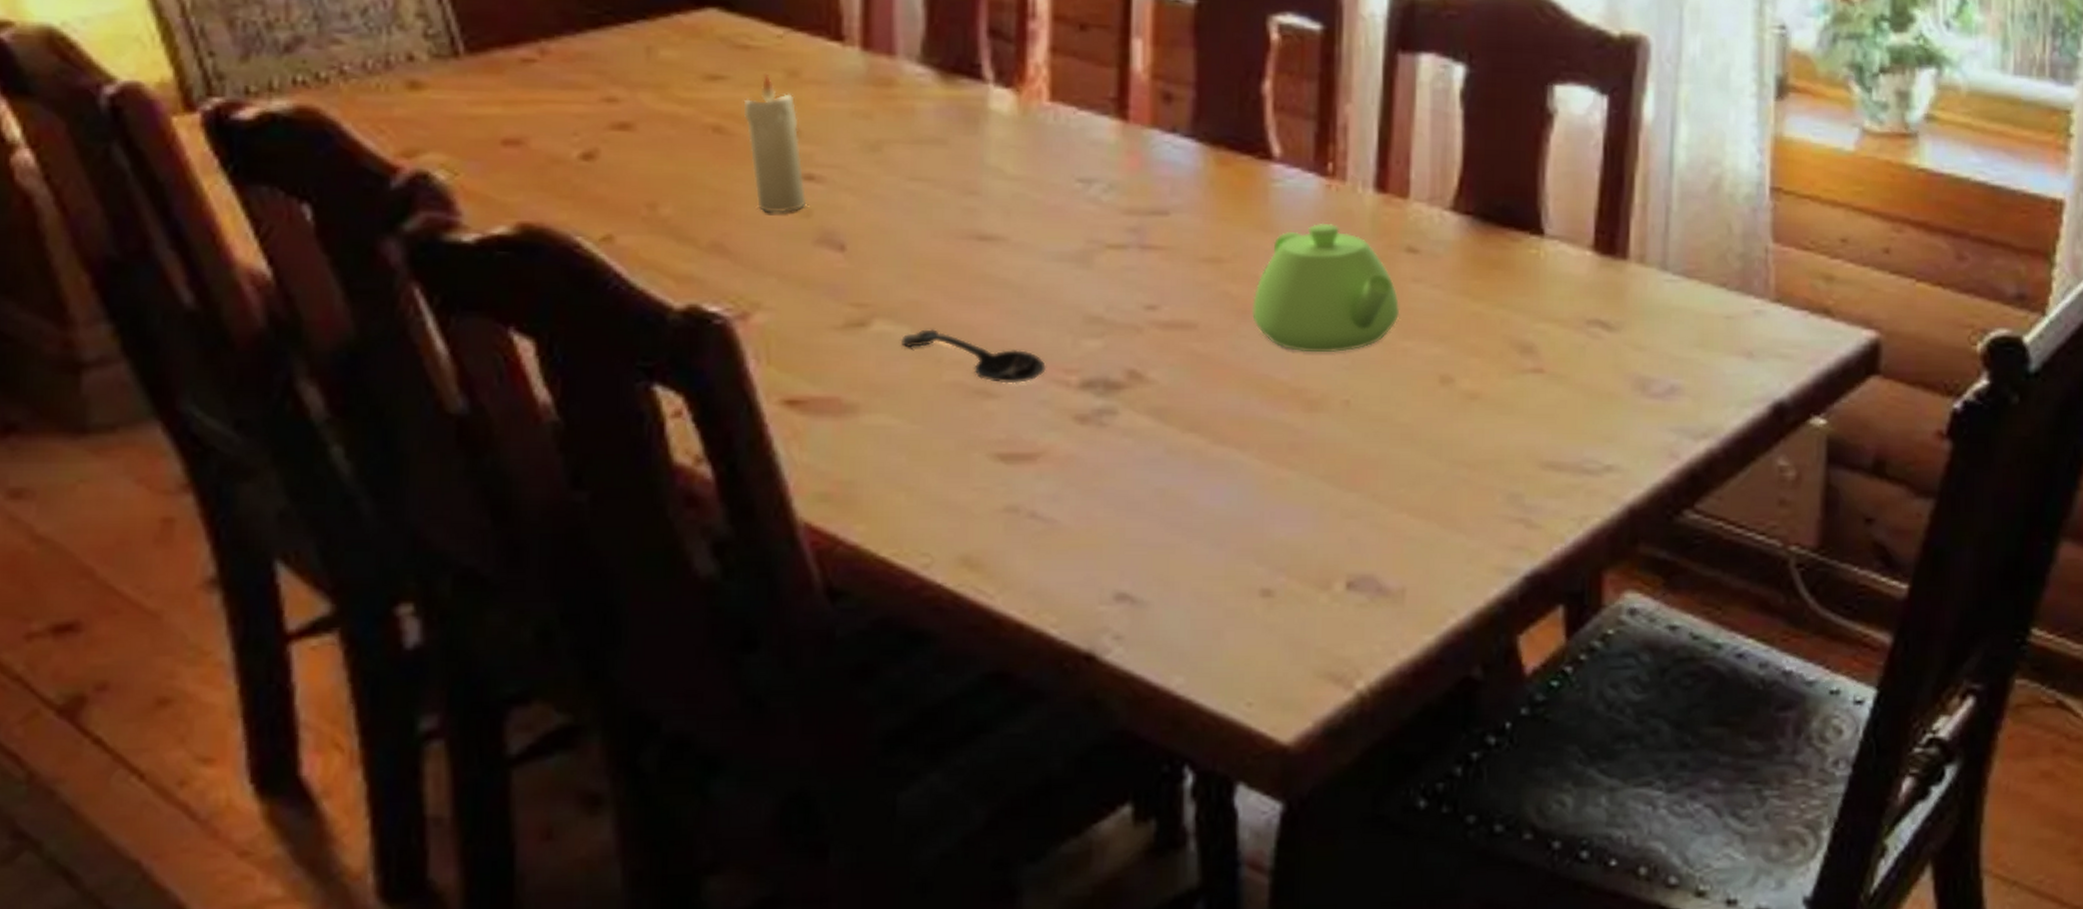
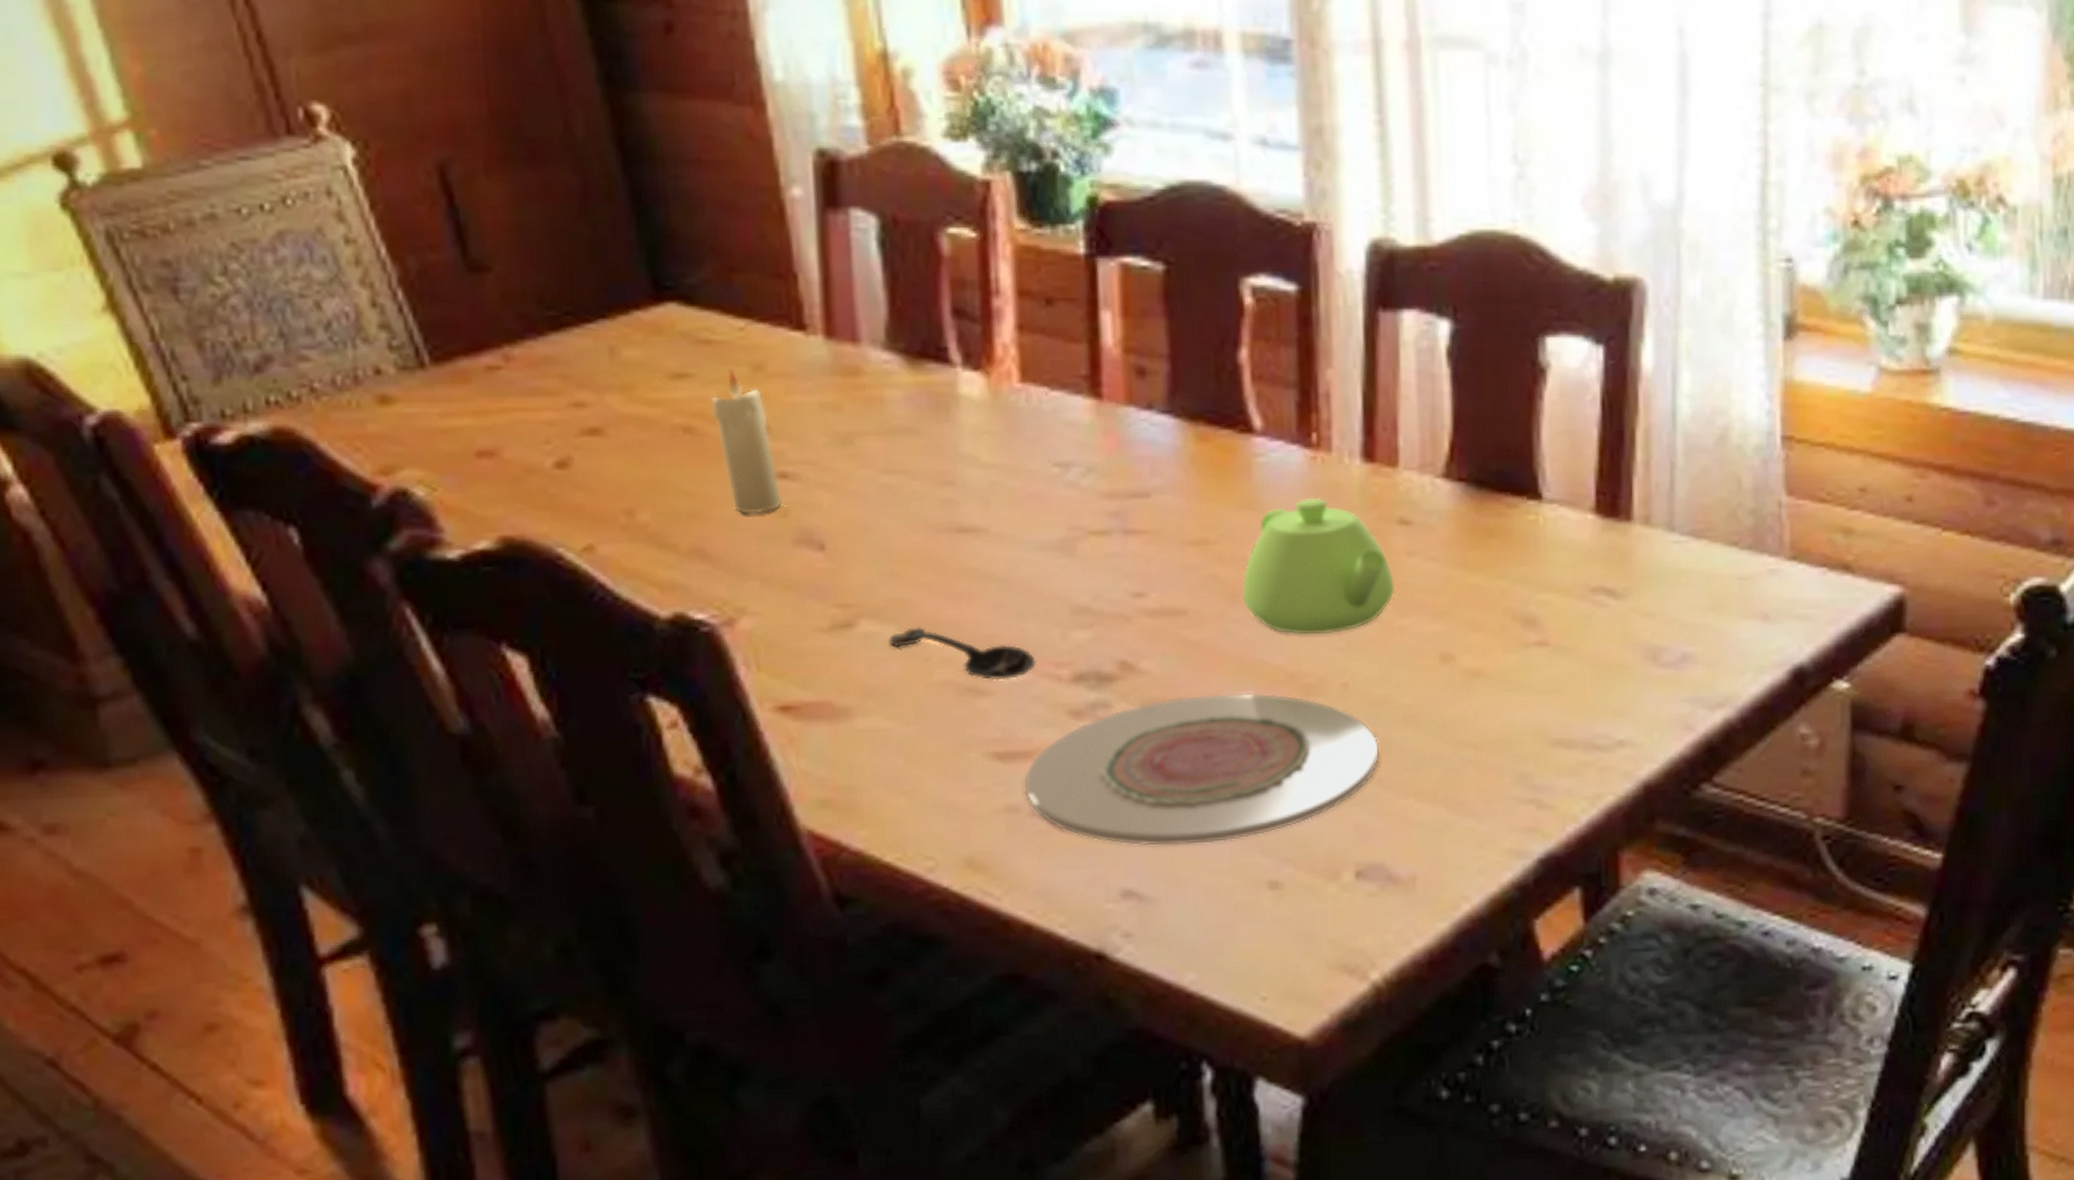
plate: none [1025,406,1377,552] -> present [1024,693,1380,847]

